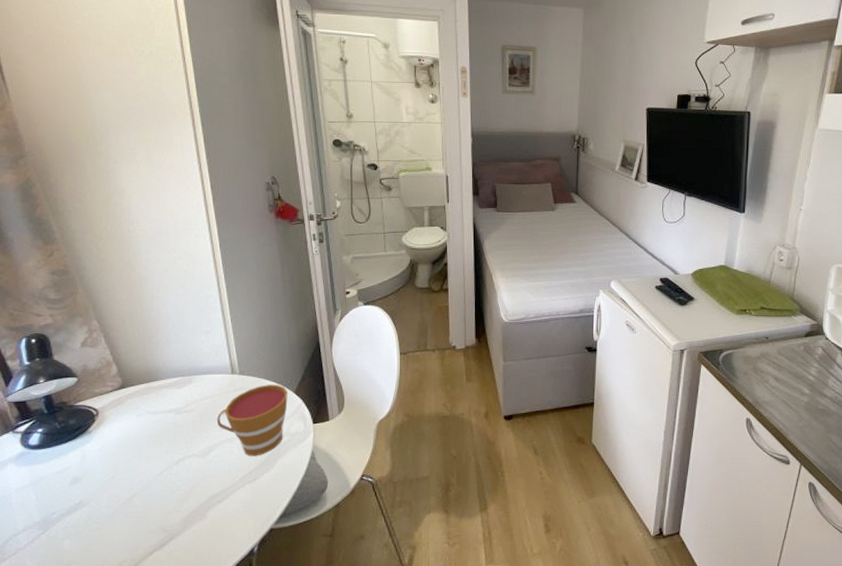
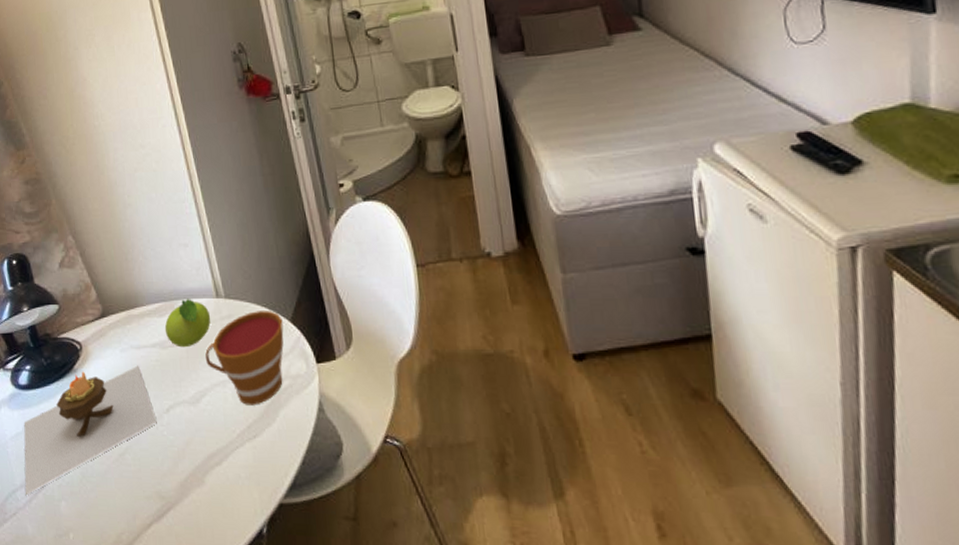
candle: none [28,427,167,537] -> present [23,365,157,495]
fruit: none [181,375,225,413] -> present [164,299,211,348]

